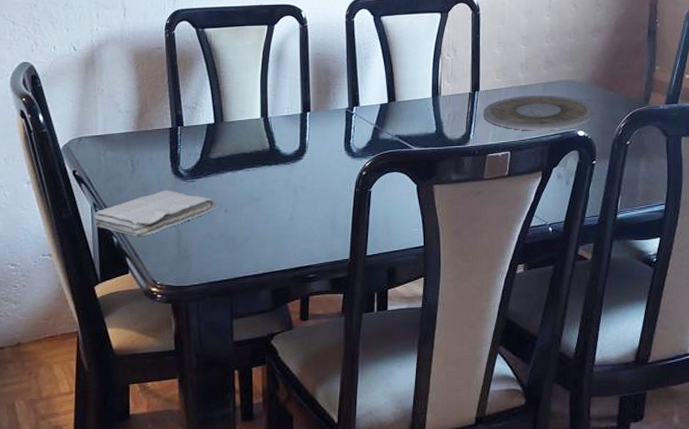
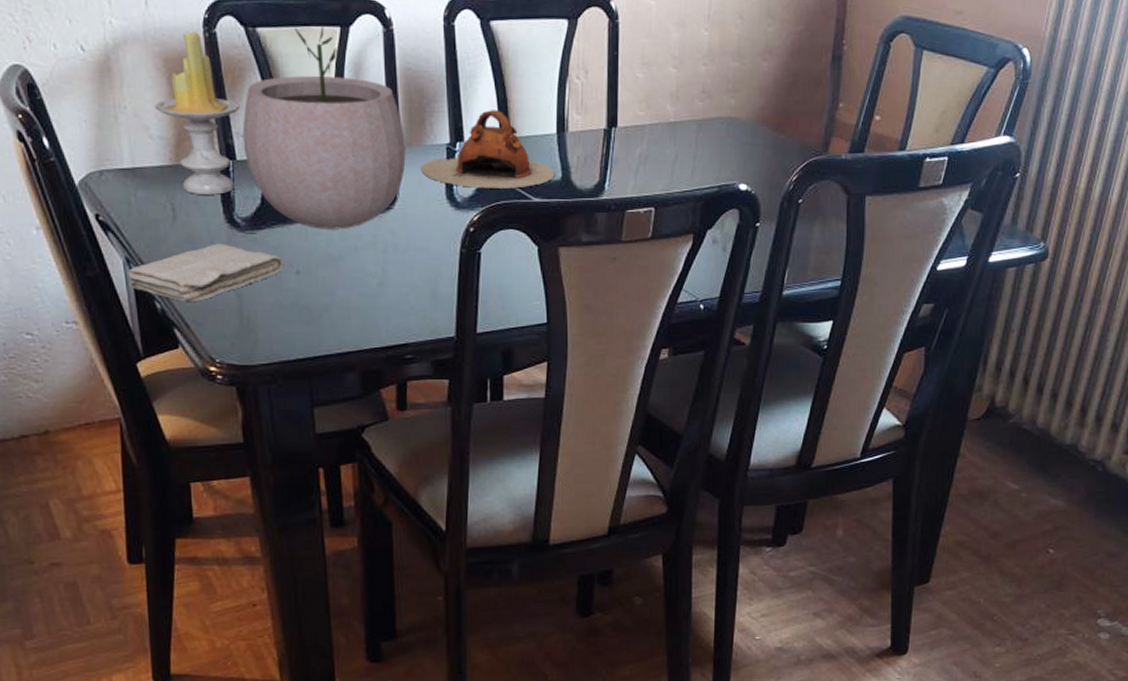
candle: none [124,33,189,153] -> present [154,31,240,195]
plant pot: none [189,26,314,177] -> present [242,27,406,230]
teapot: none [325,82,430,141] -> present [420,110,555,189]
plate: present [483,94,594,131] -> none [622,134,760,182]

